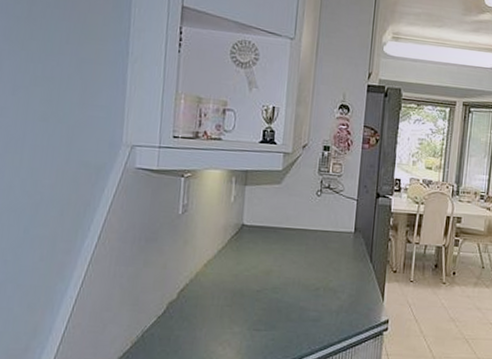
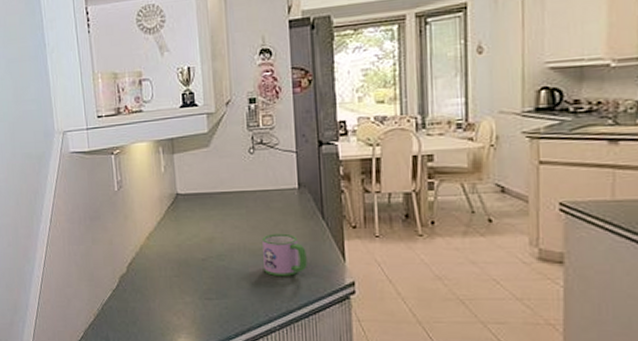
mug: none [313,271,353,312] -> present [262,233,307,276]

